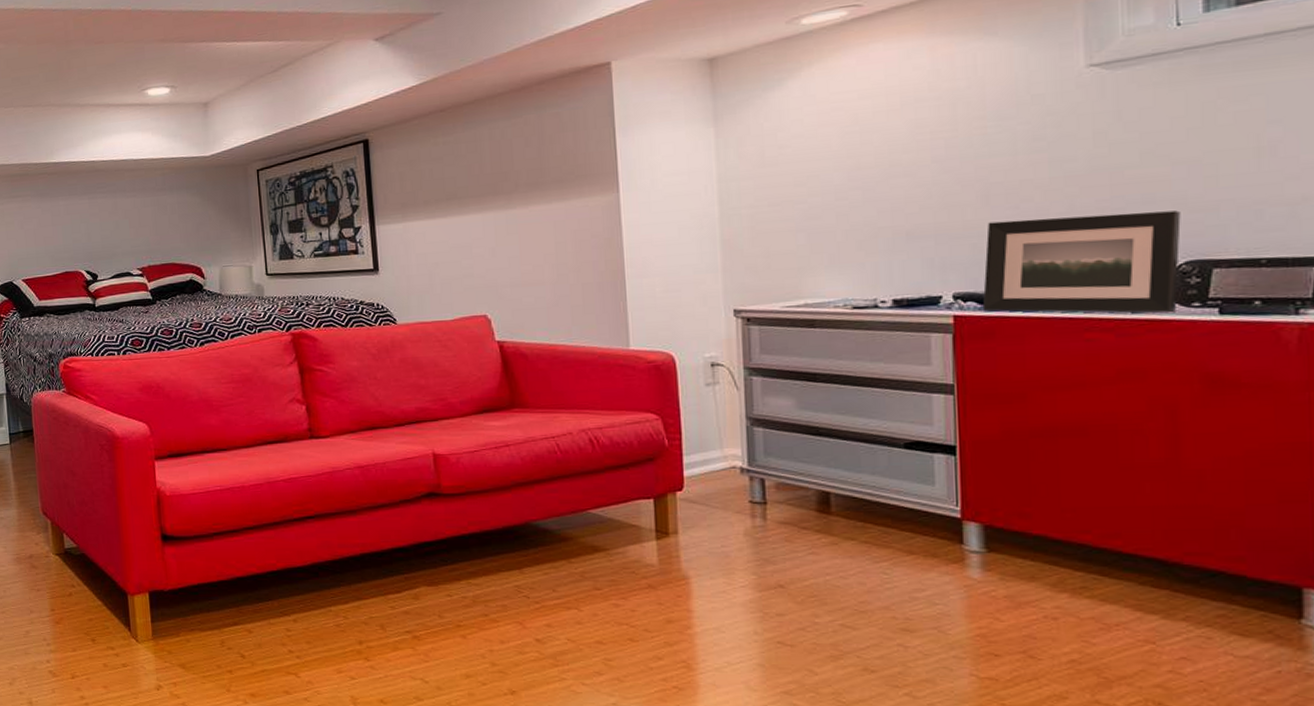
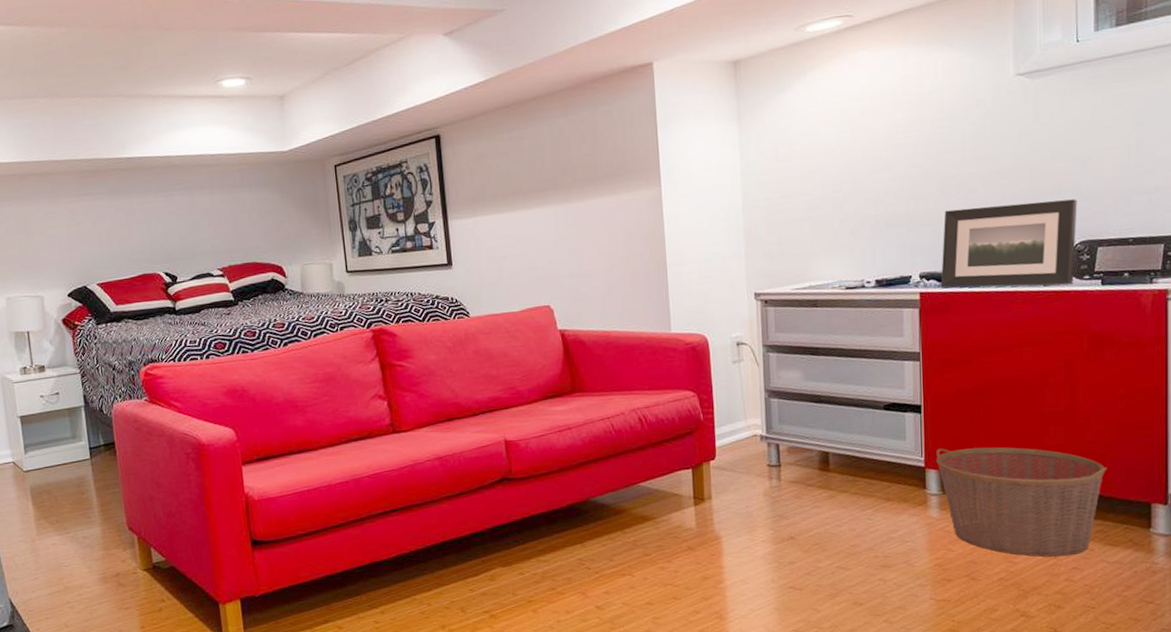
basket: none [977,497,1232,641] -> present [936,447,1107,557]

